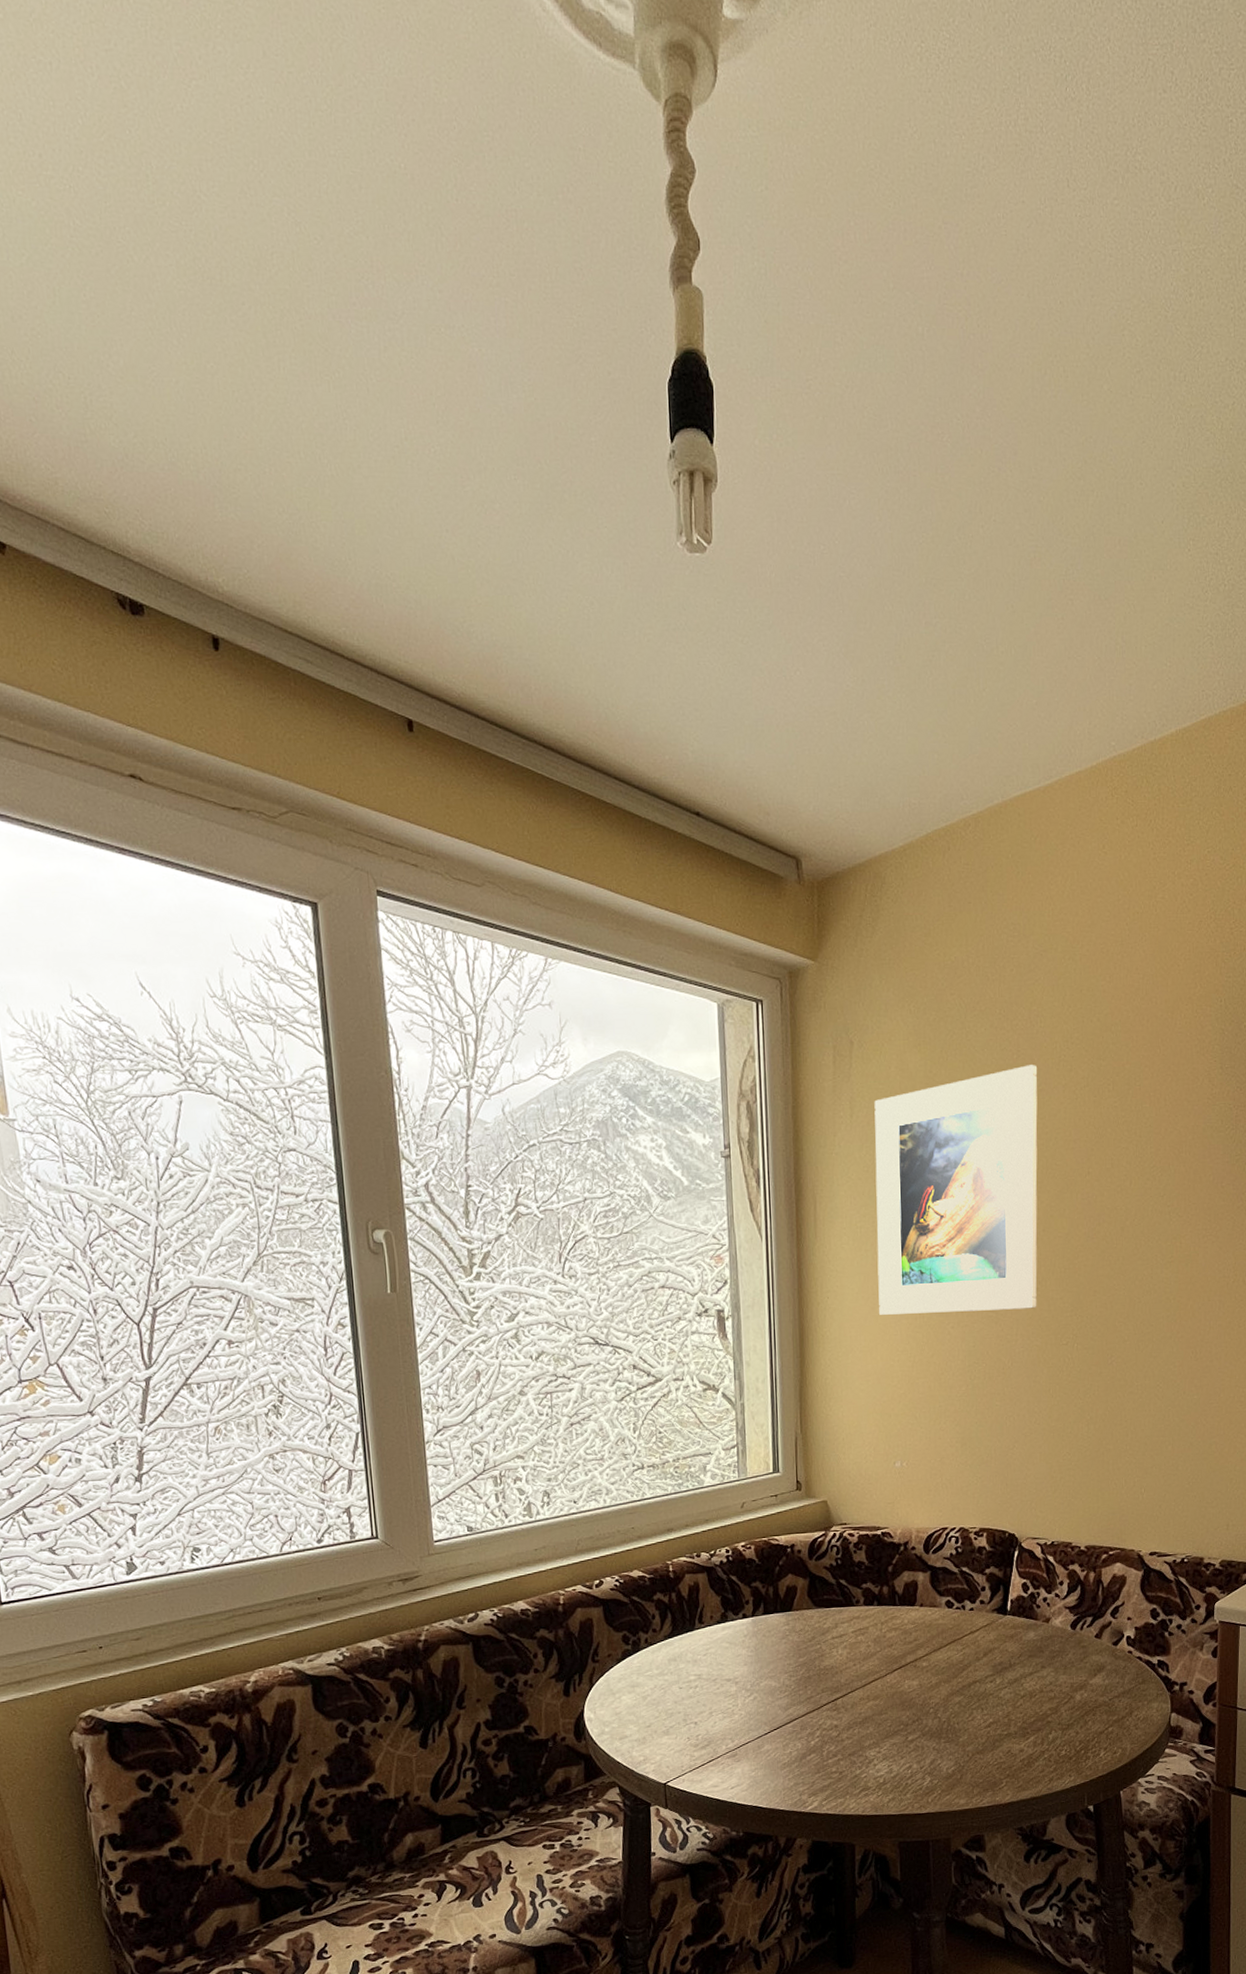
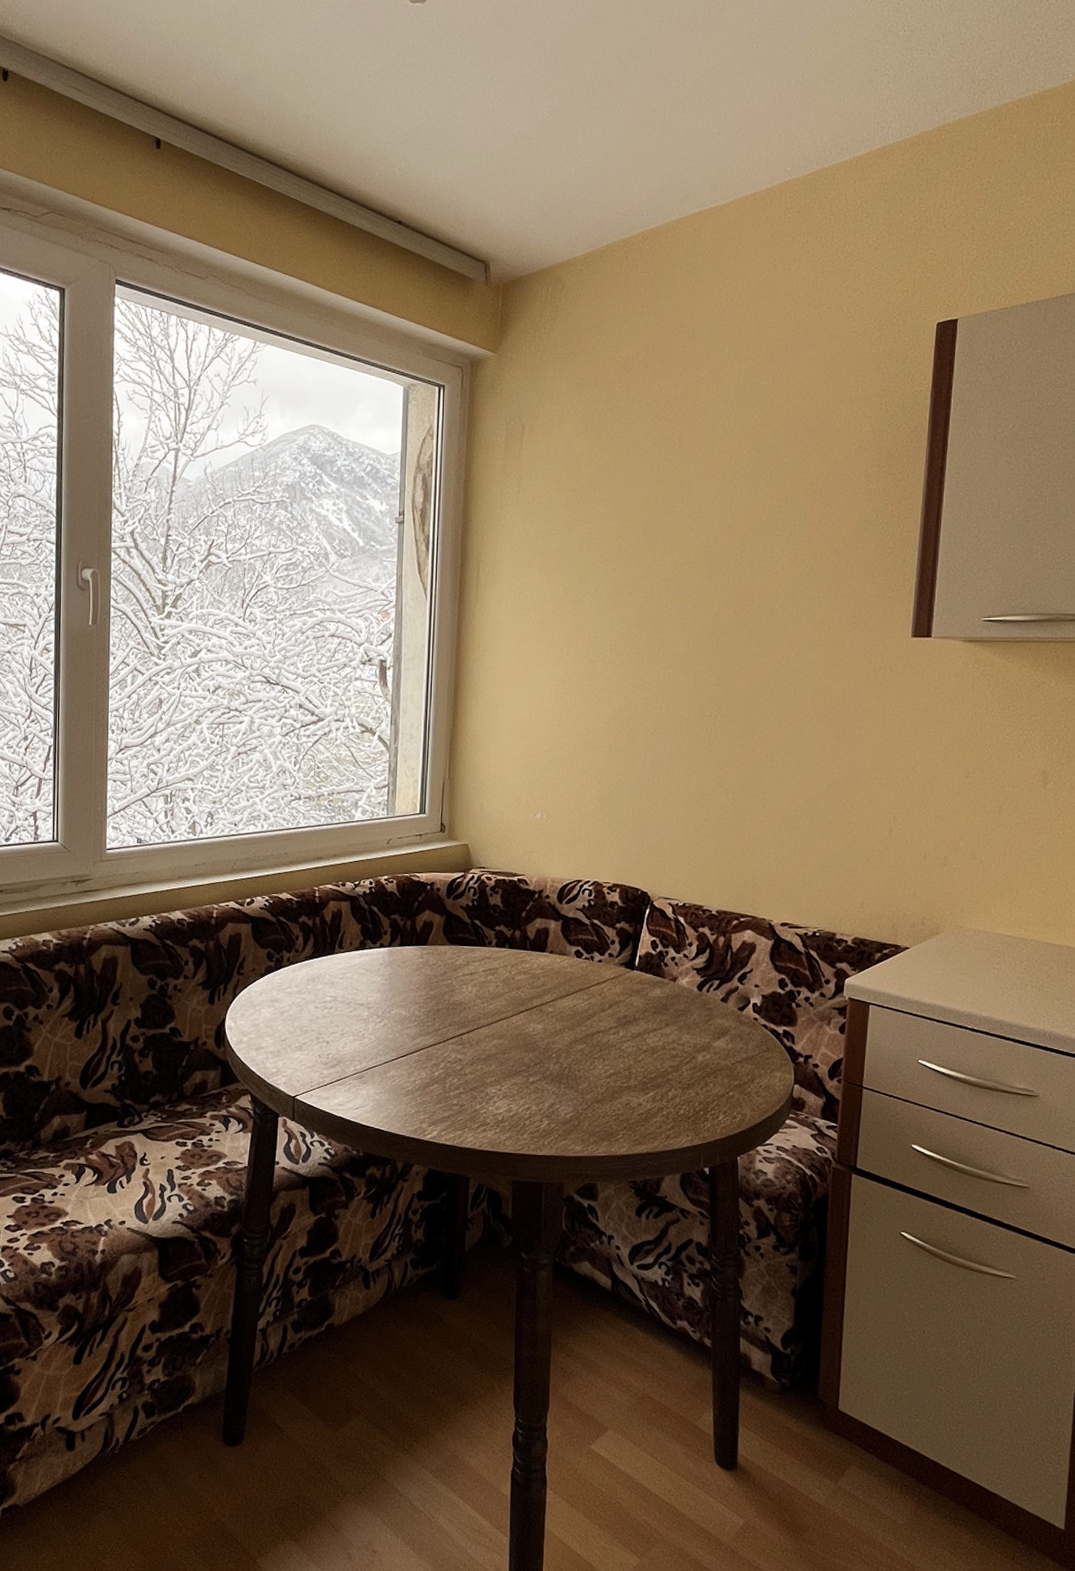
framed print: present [874,1065,1038,1315] -> none [531,454,698,680]

